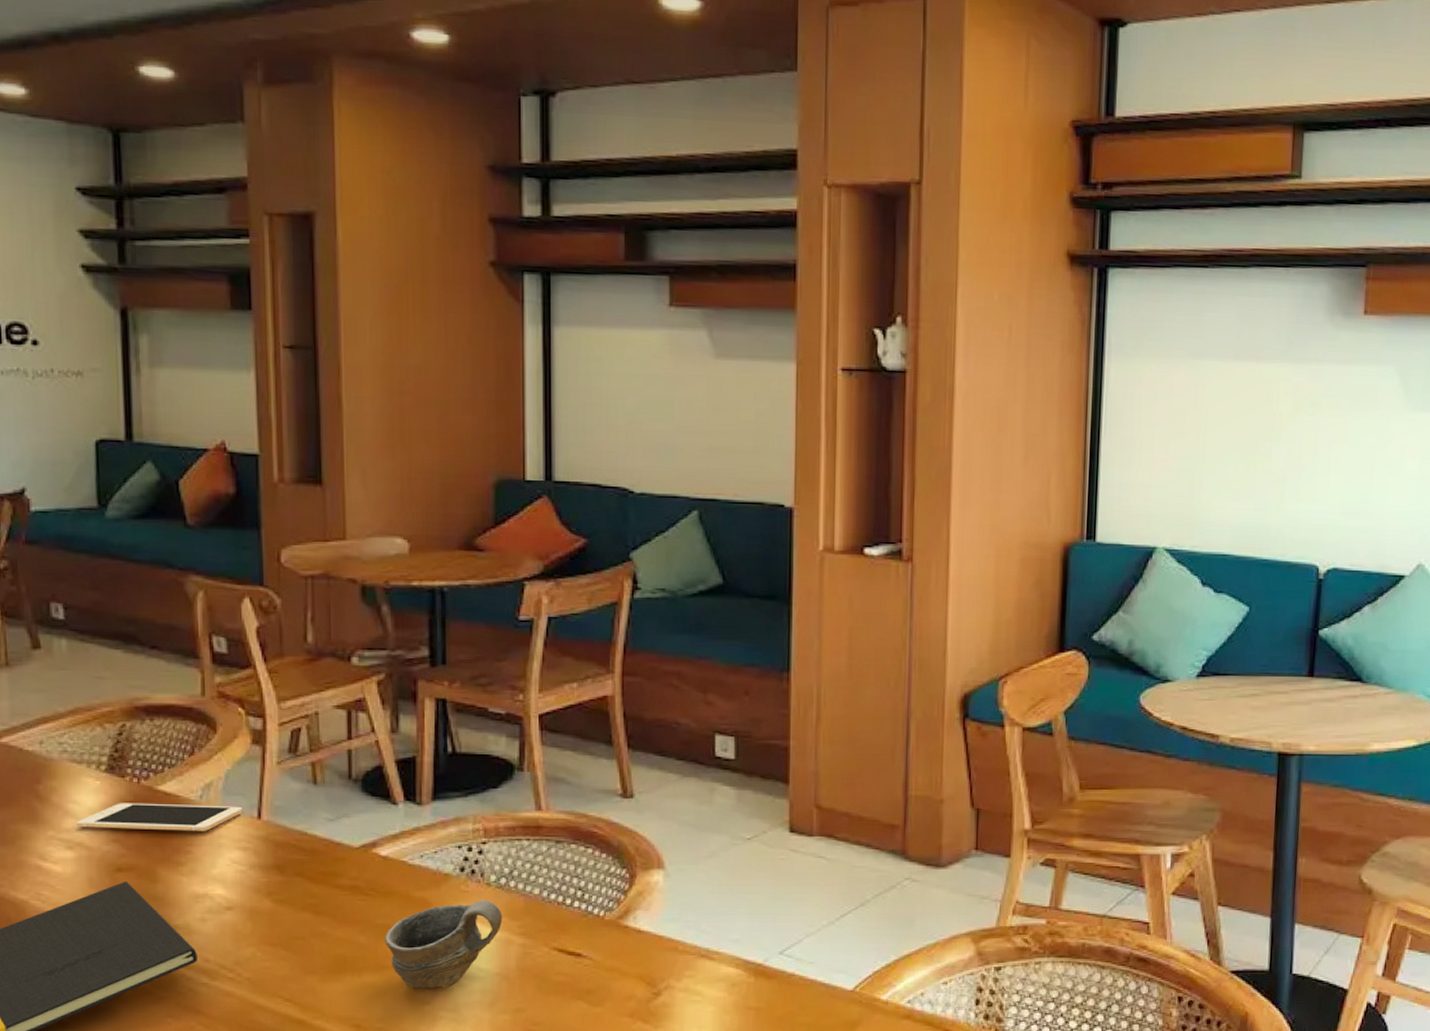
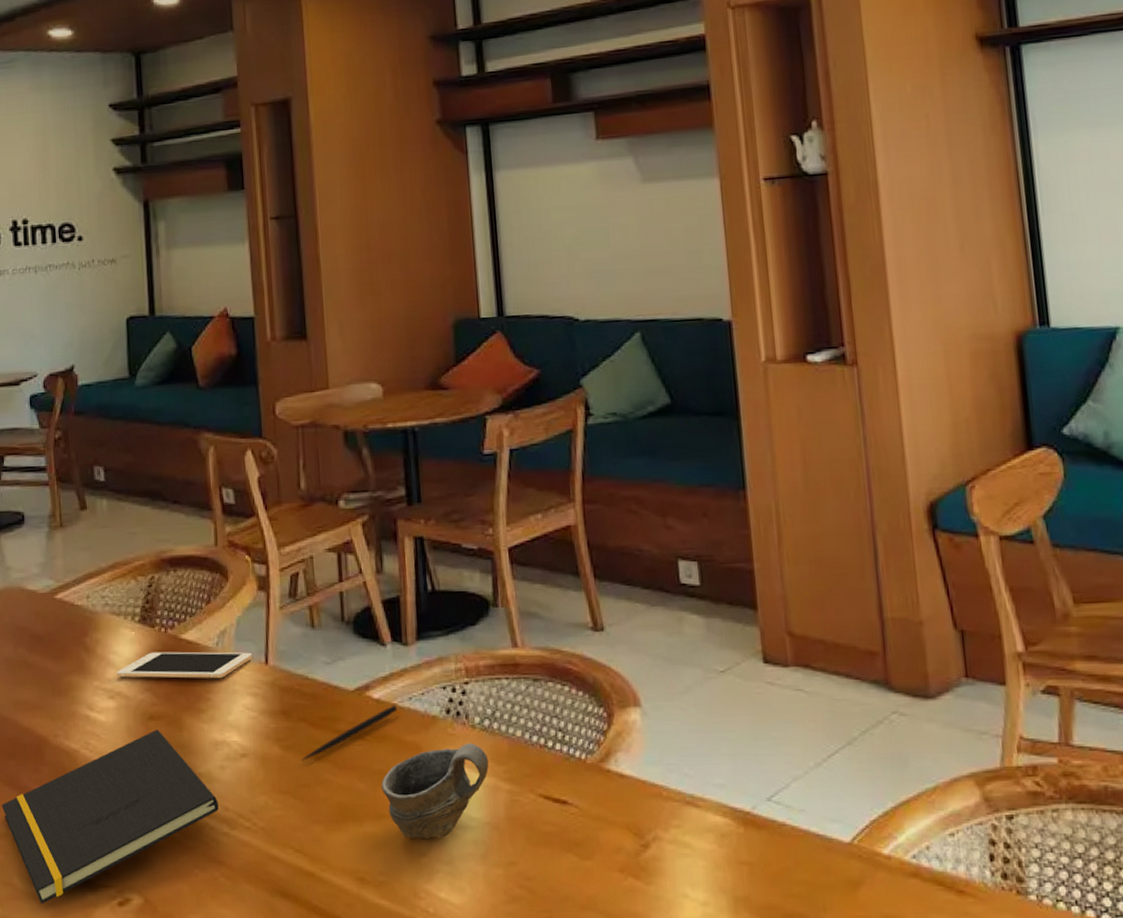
pen: none [296,862,406,914] -> present [301,704,397,761]

